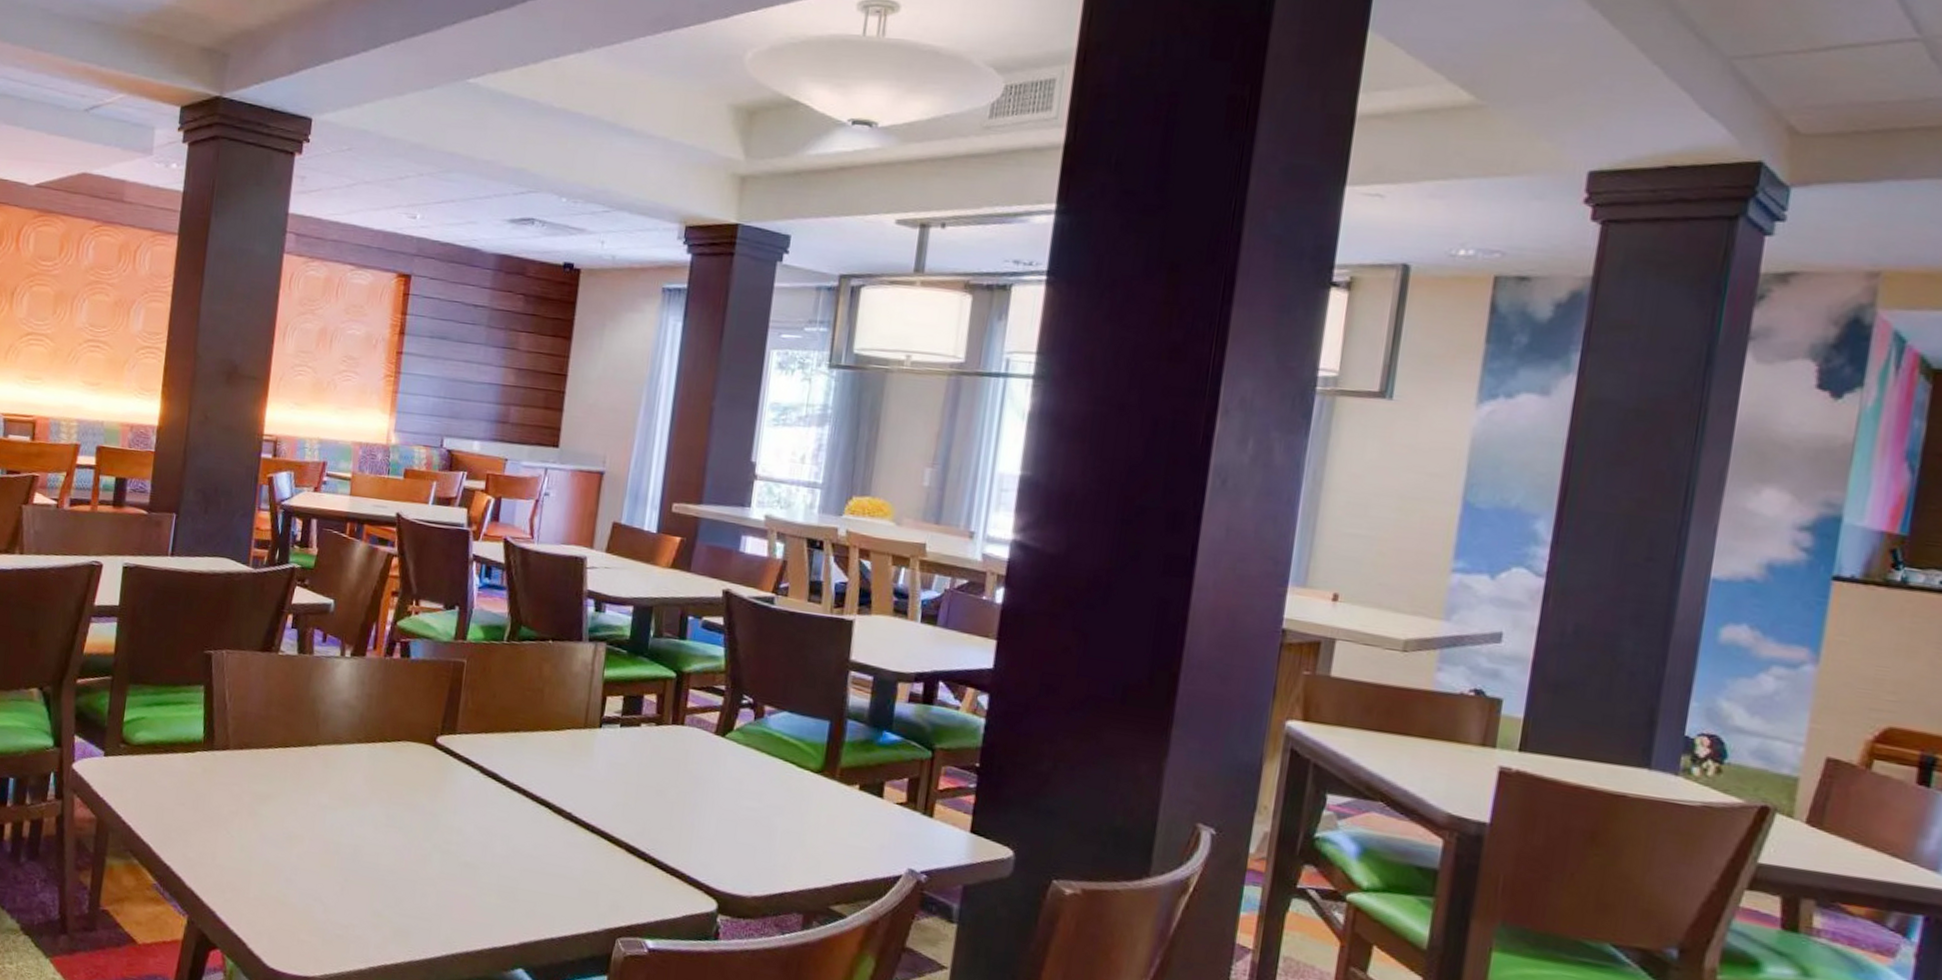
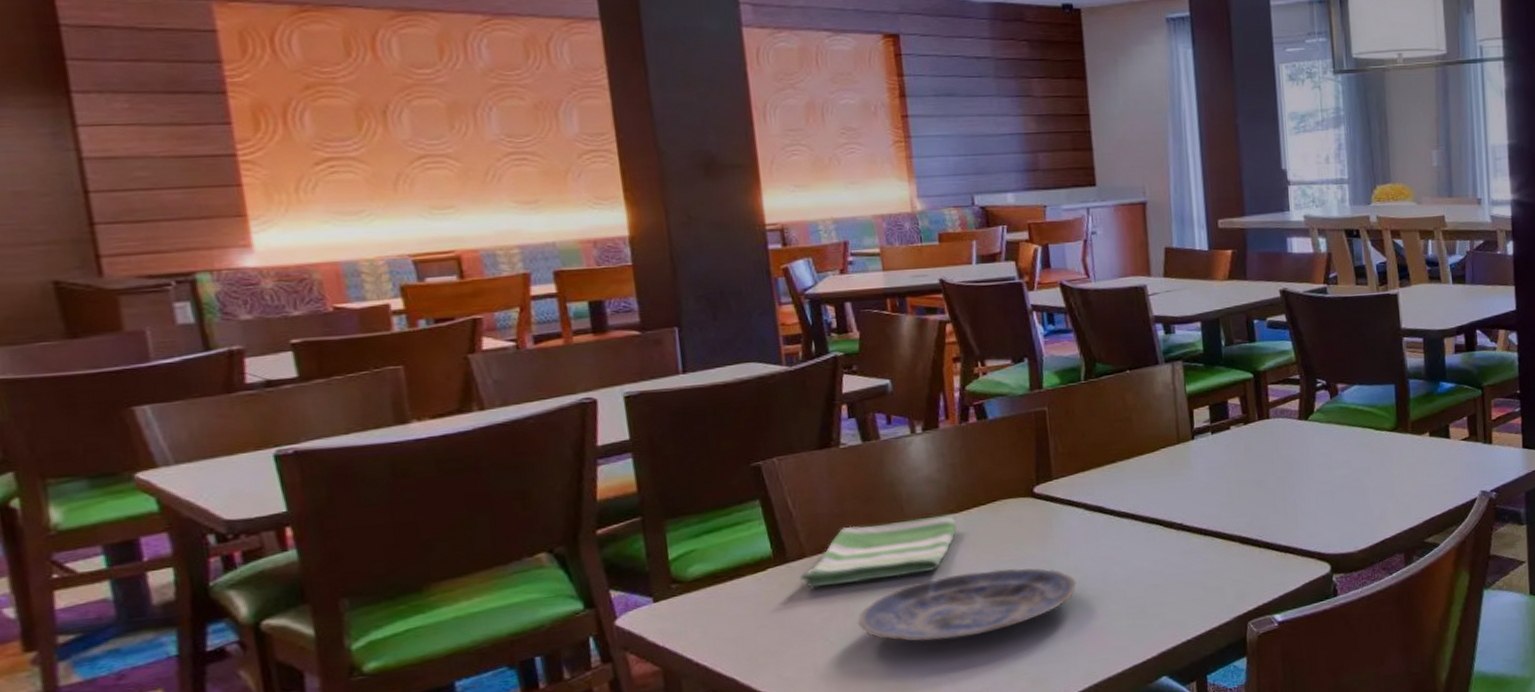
dish towel: none [219,730,363,794] -> present [799,514,957,588]
plate: none [257,801,457,871] -> present [857,568,1077,642]

